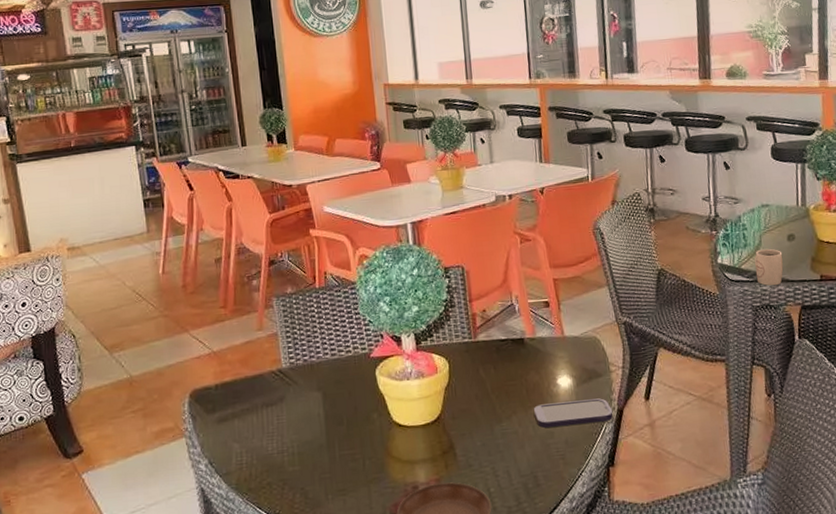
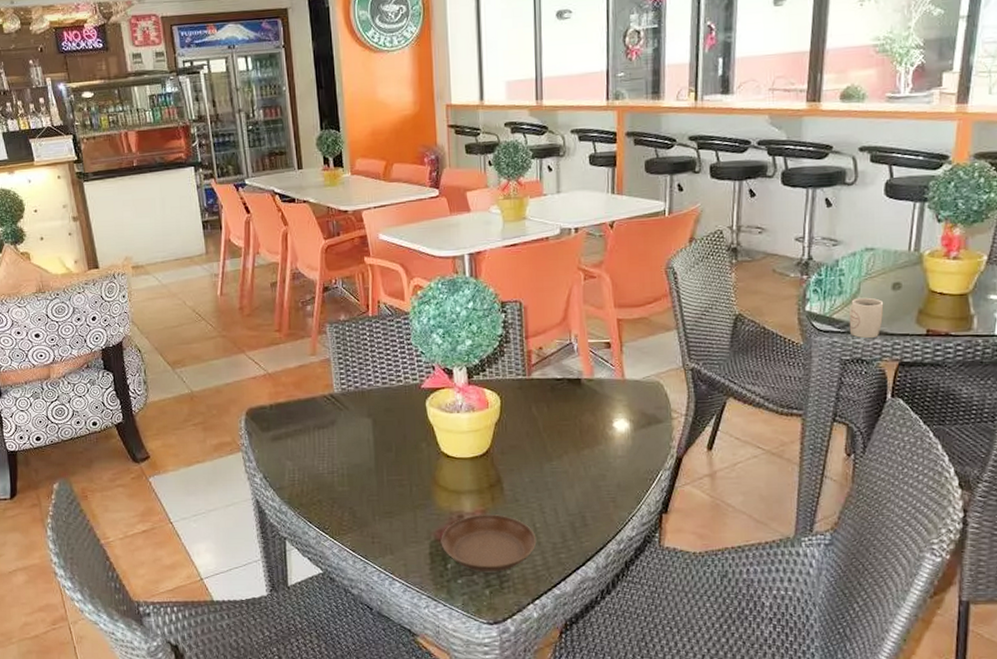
mobile phone: present [533,398,614,428] -> none [586,445,671,469]

